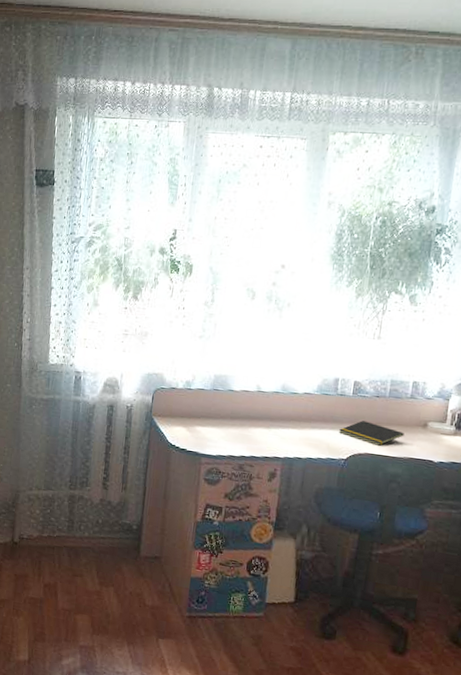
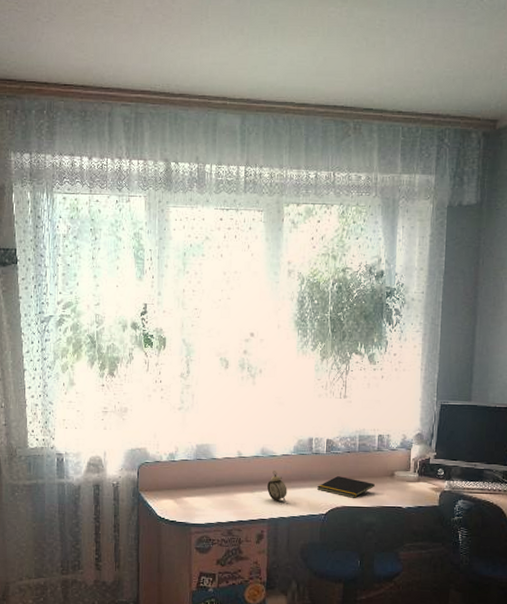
alarm clock: none [284,408,307,442] -> present [267,471,287,502]

